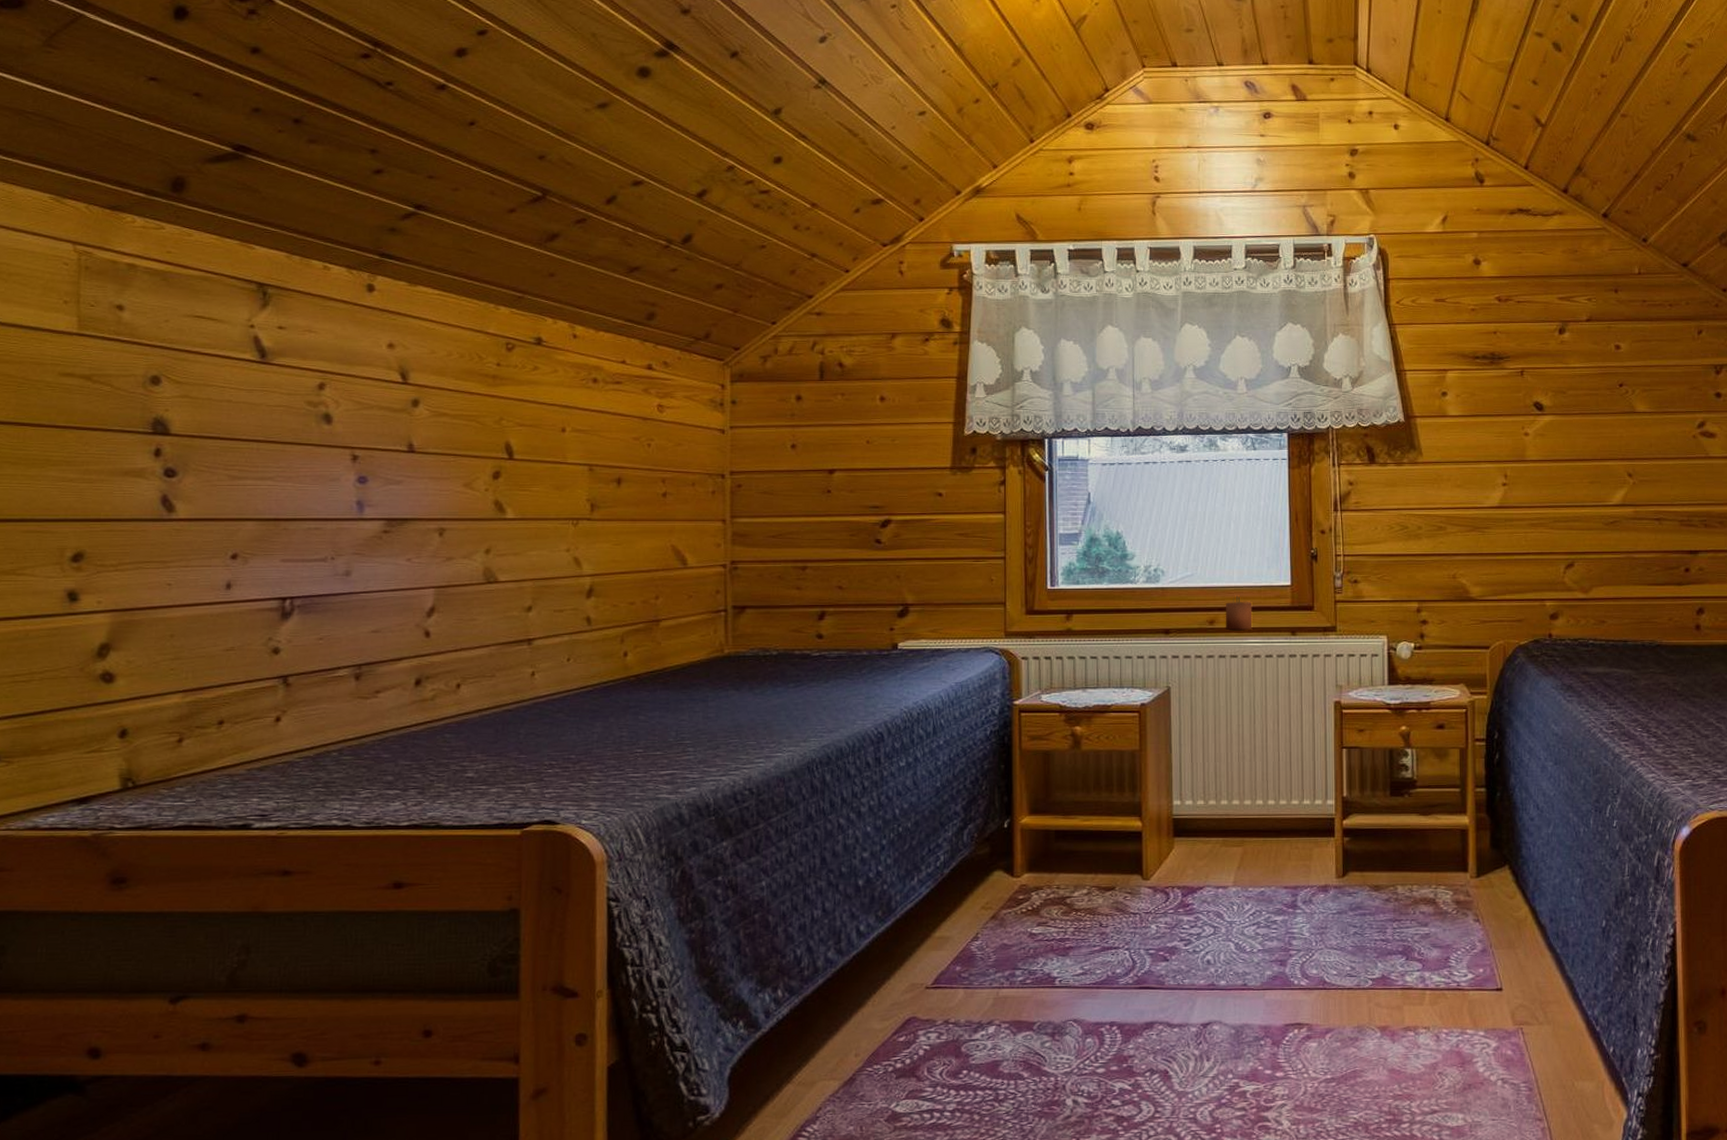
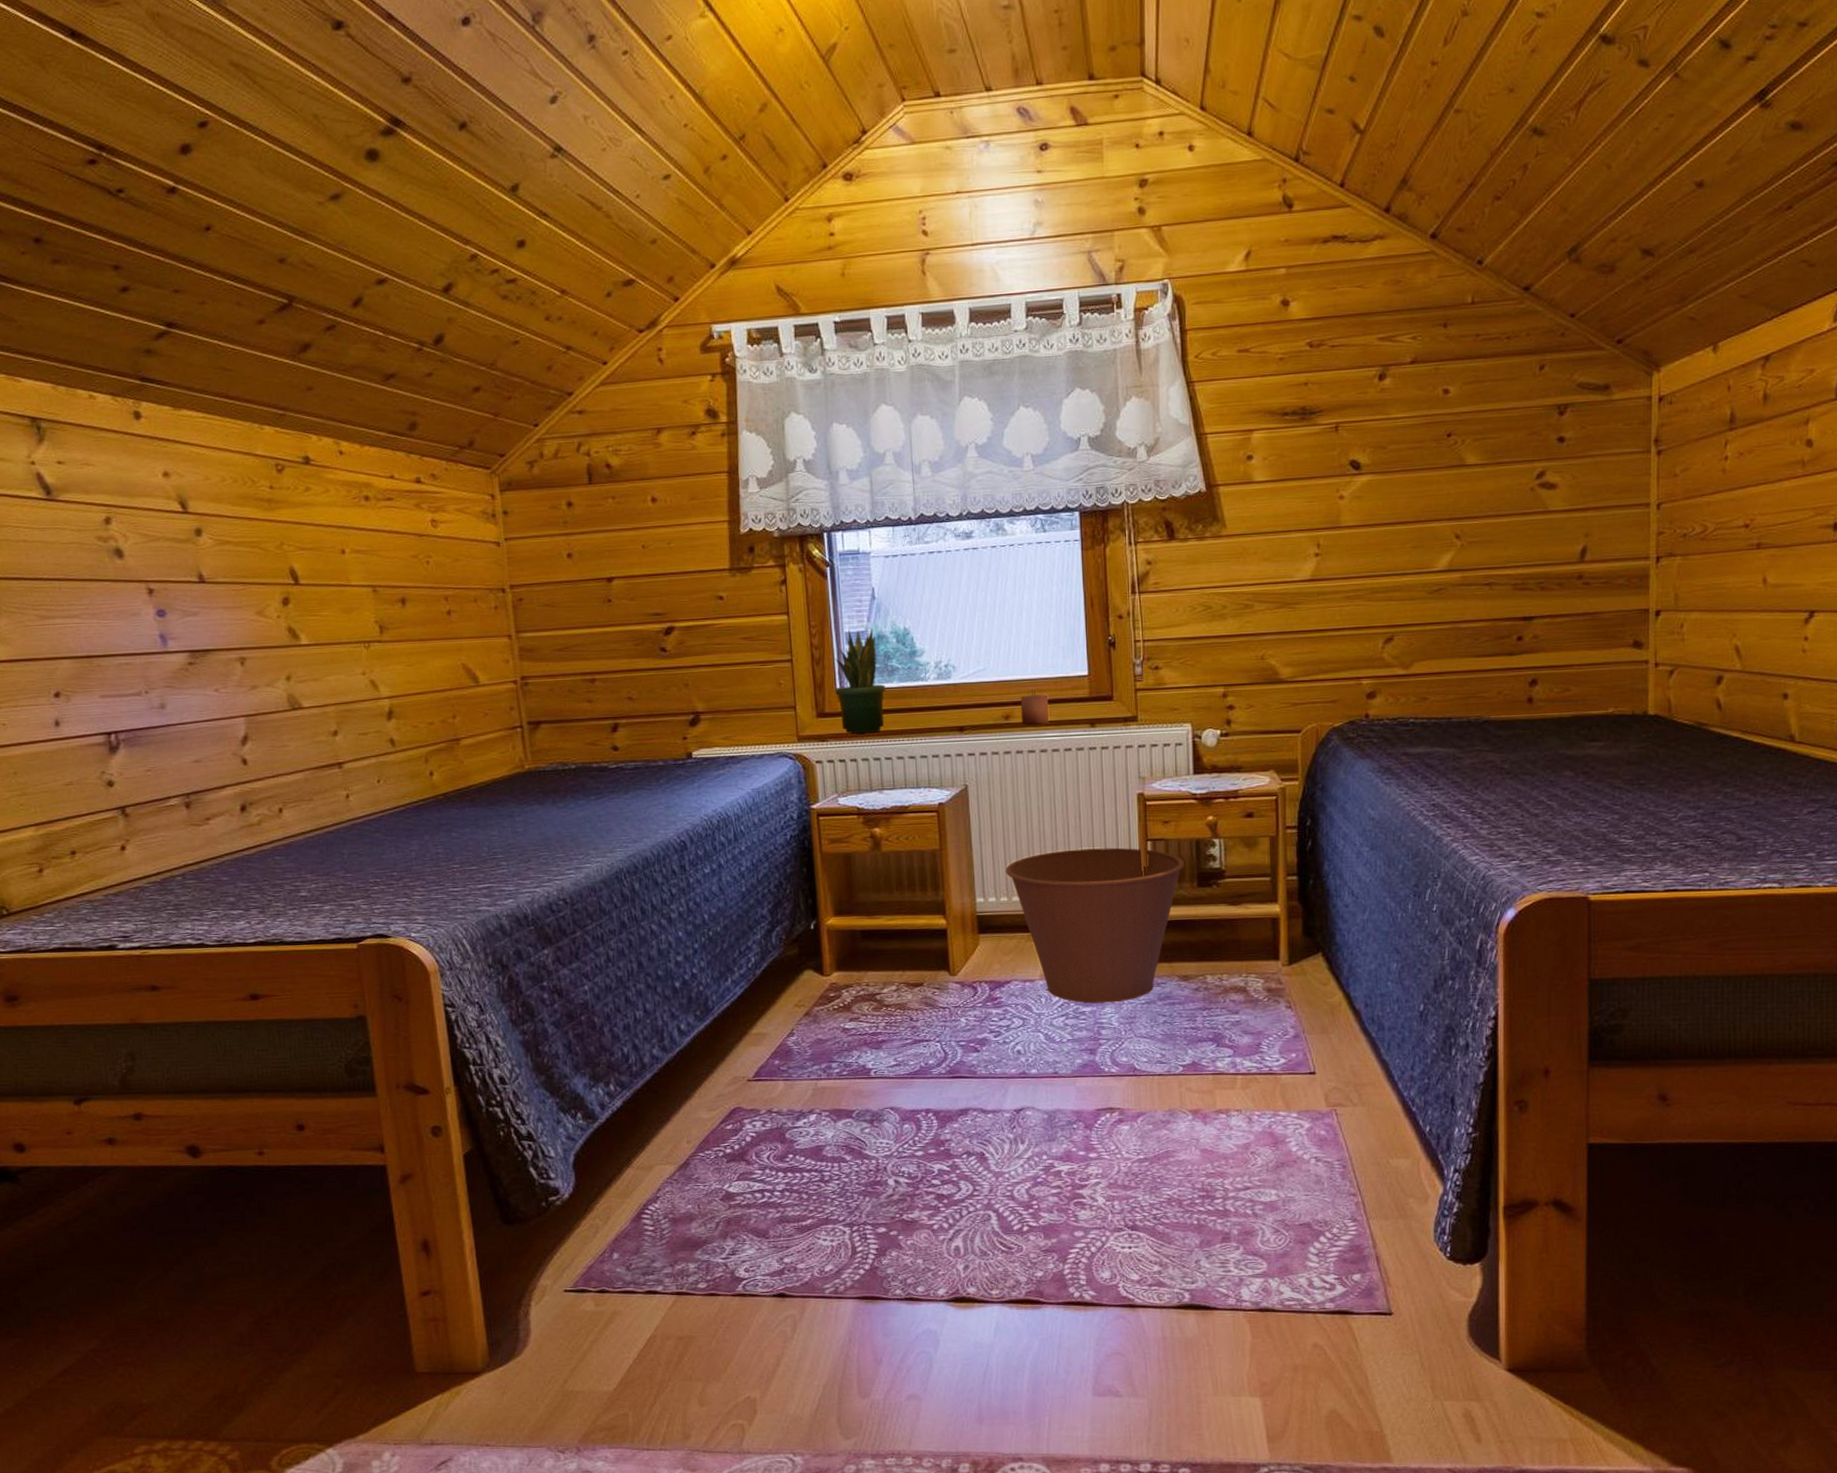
planter: none [1045,531,1095,632] -> present [835,628,885,734]
basket: none [1203,754,1378,912] -> present [1005,847,1184,1004]

